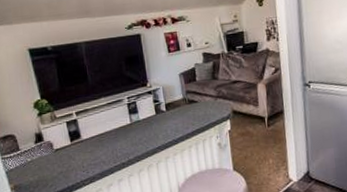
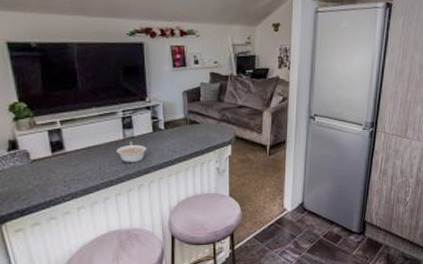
legume: none [125,125,152,146] -> present [116,141,147,163]

